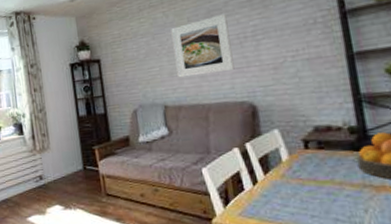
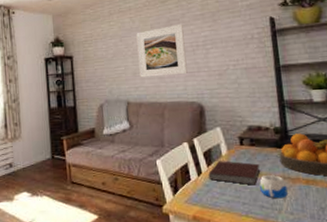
notebook: none [265,167,333,195] -> present [208,161,261,185]
mug: none [332,181,370,211] -> present [260,174,288,199]

